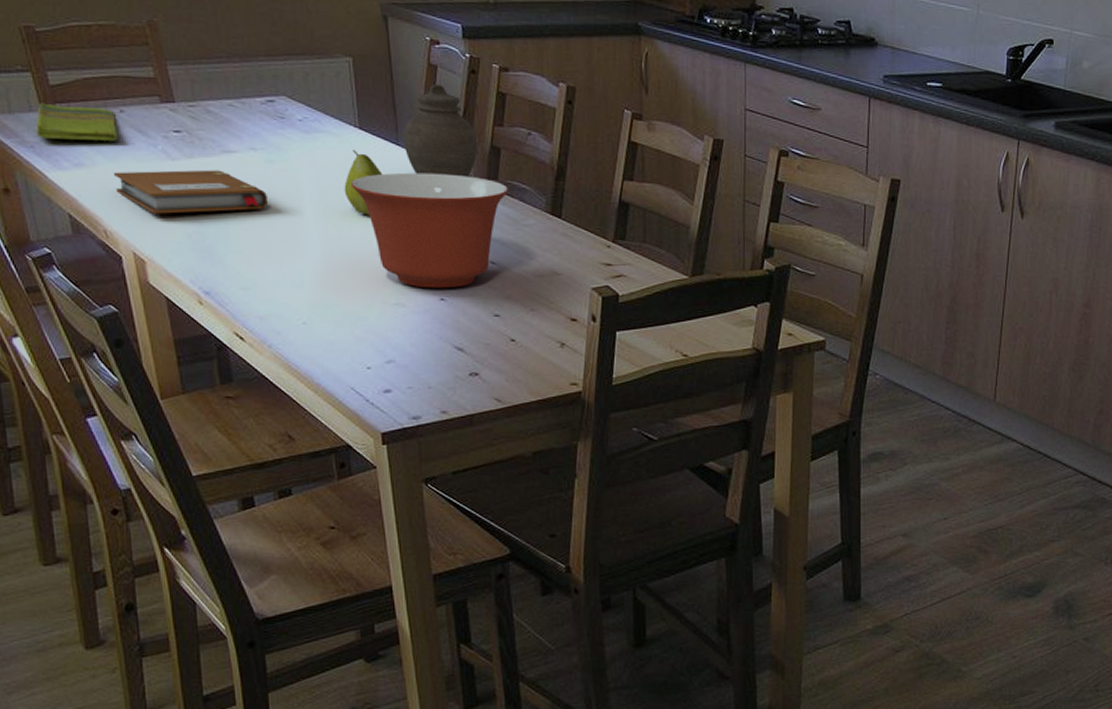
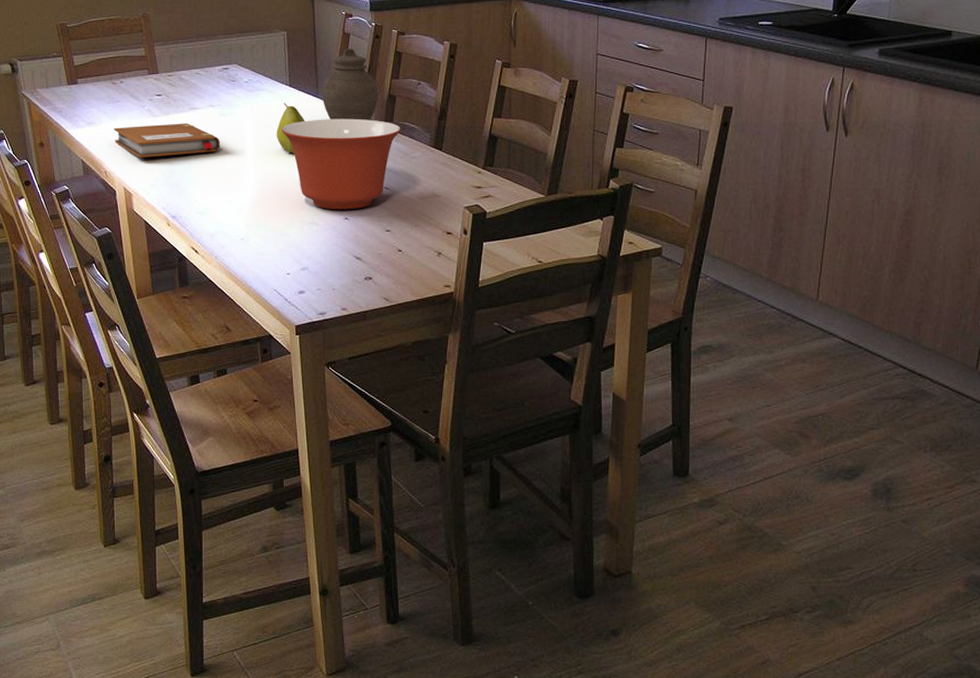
dish towel: present [35,103,119,141] -> none [63,79,118,105]

